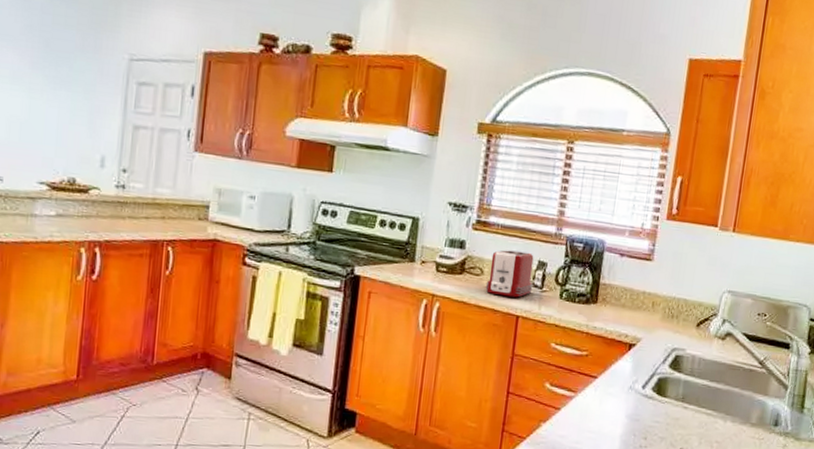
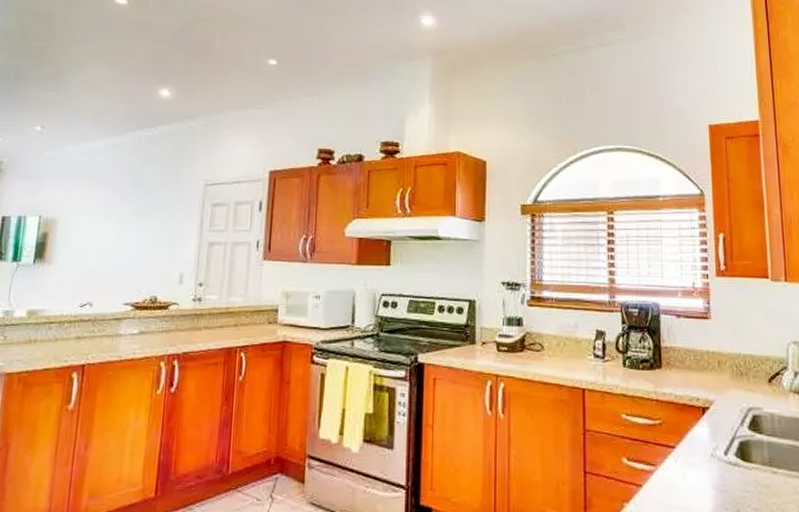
toaster: present [485,250,534,298] -> none [547,323,595,370]

